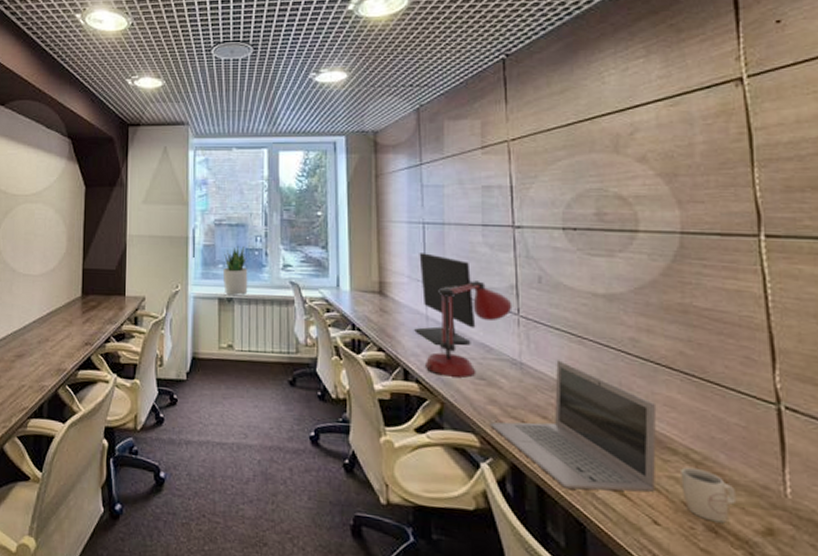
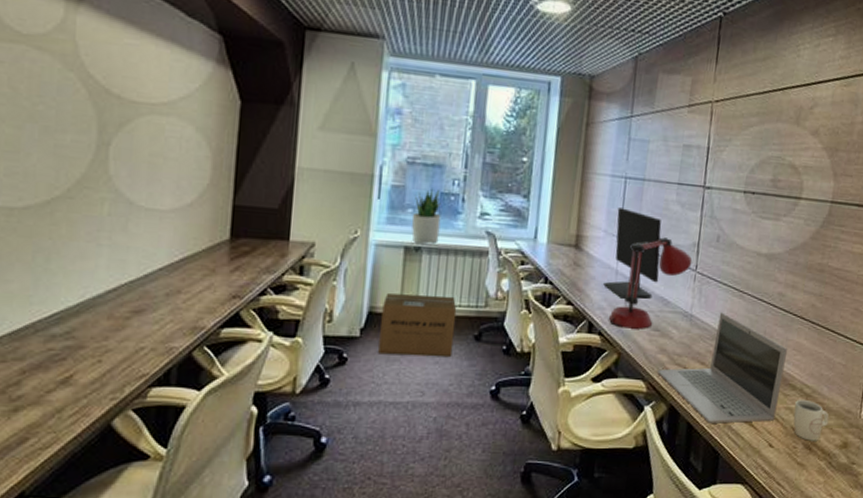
box: none [203,341,270,401] -> present [378,293,457,357]

